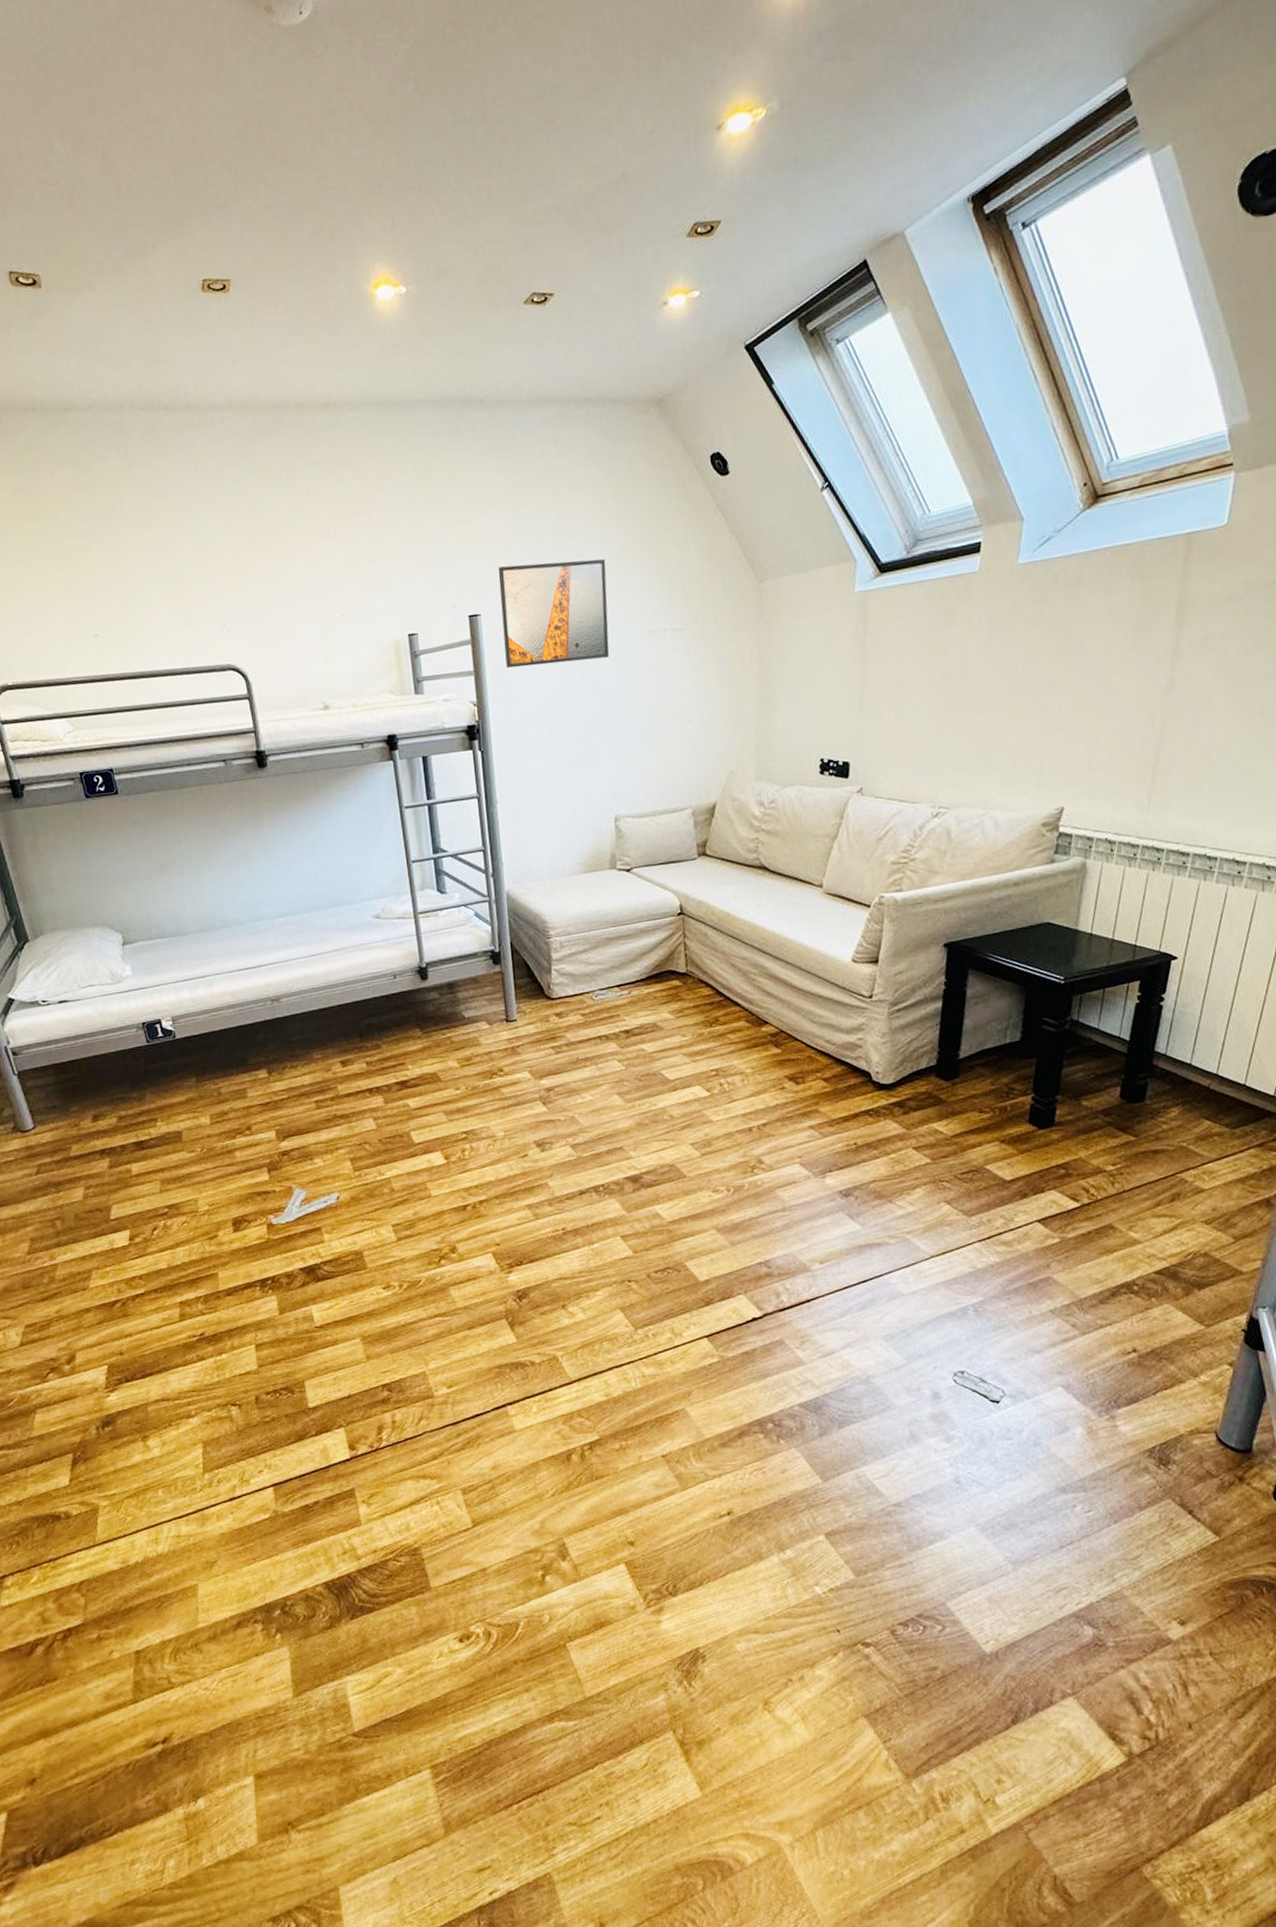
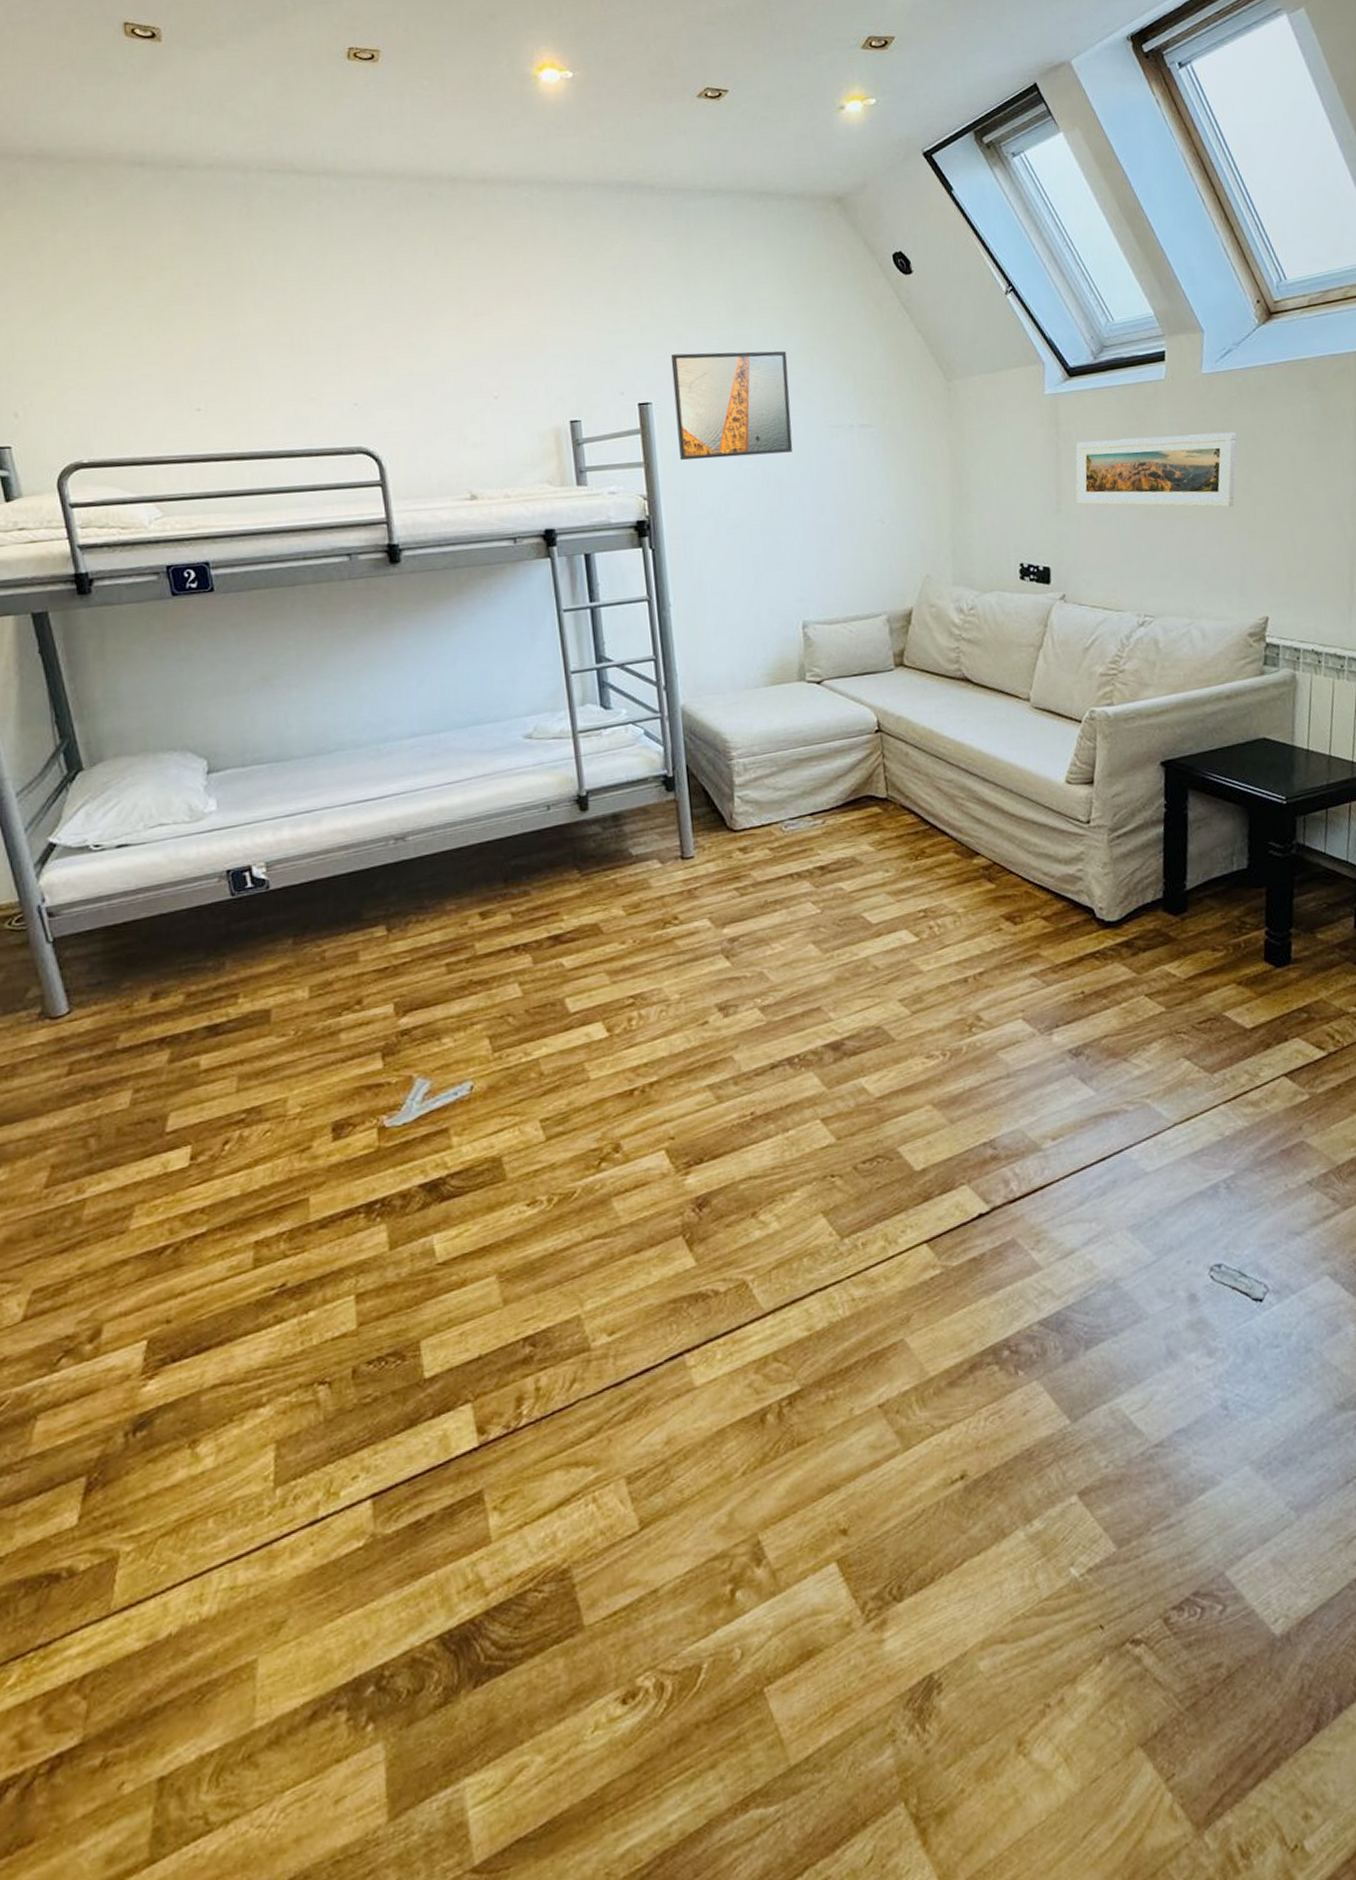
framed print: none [879,623,1049,701] -> present [1076,432,1237,507]

